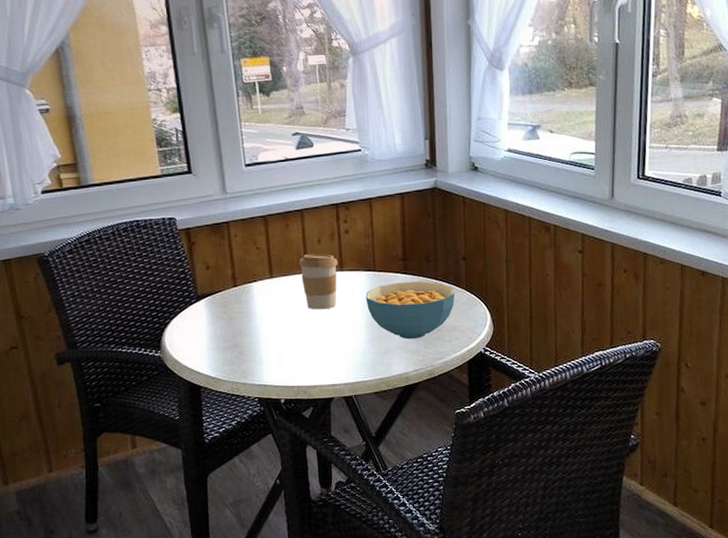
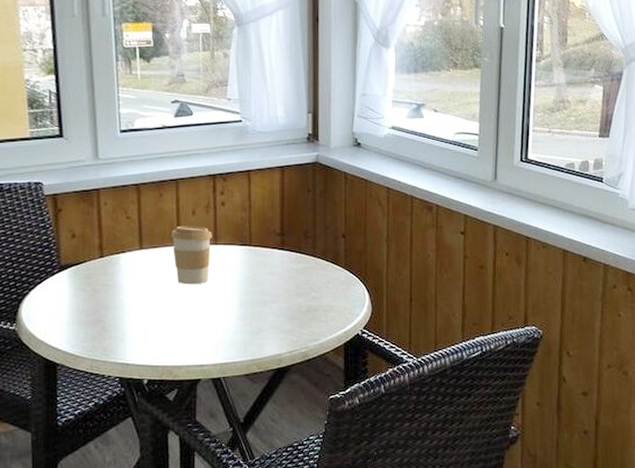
cereal bowl: present [365,281,455,339] -> none [240,258,333,319]

